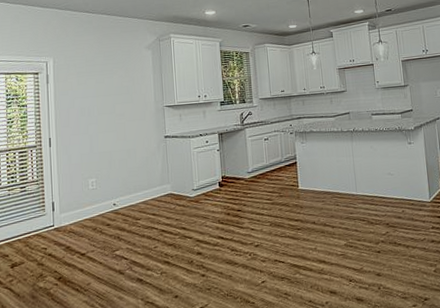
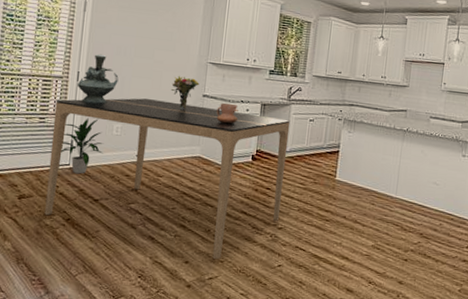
dining table: none [33,143,254,288] -> present [44,98,291,259]
indoor plant: none [44,177,83,233] -> present [61,118,104,174]
decorative urn: none [50,118,87,165] -> present [77,54,119,104]
bouquet: none [135,123,160,154] -> present [171,75,200,111]
ceramic jug: none [179,139,199,159] -> present [216,102,238,124]

